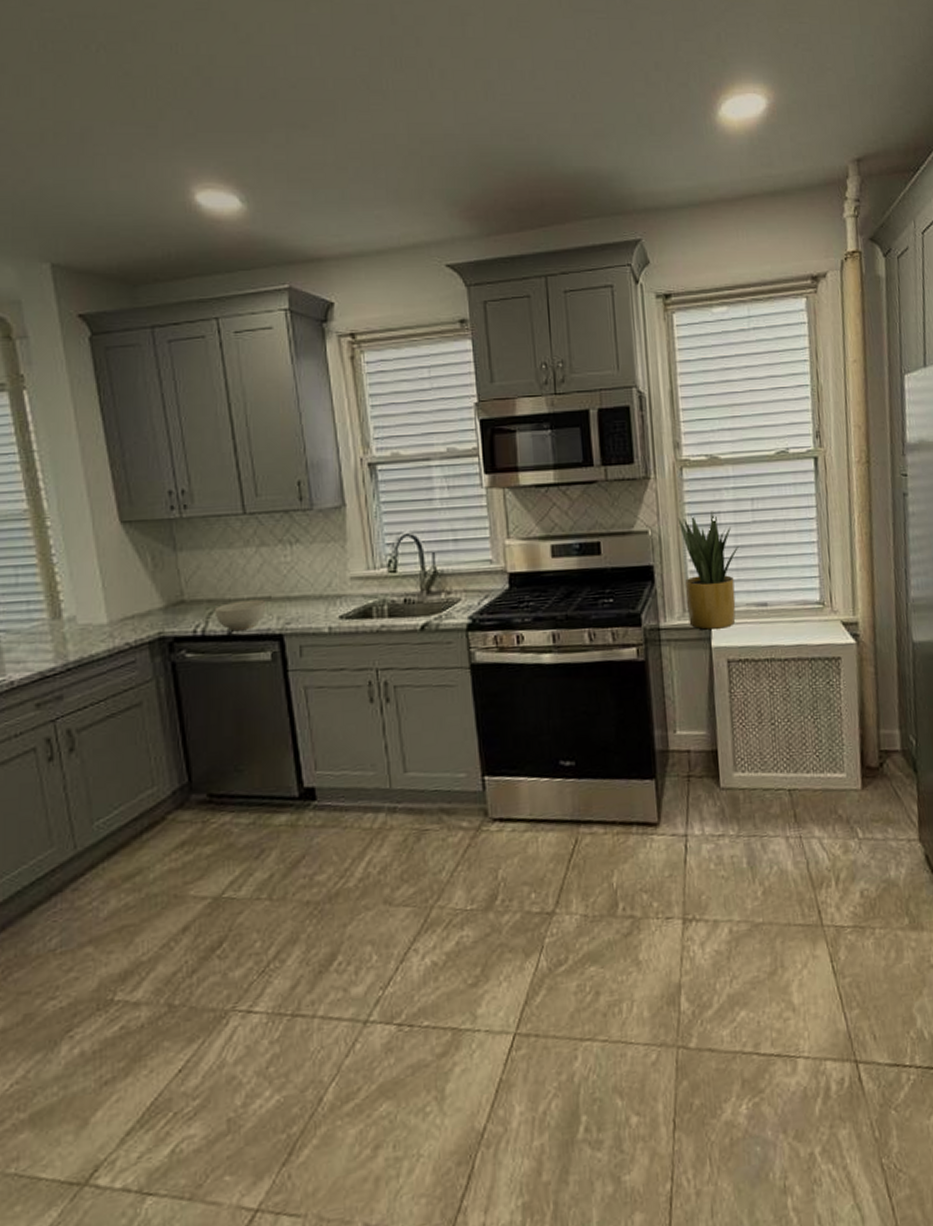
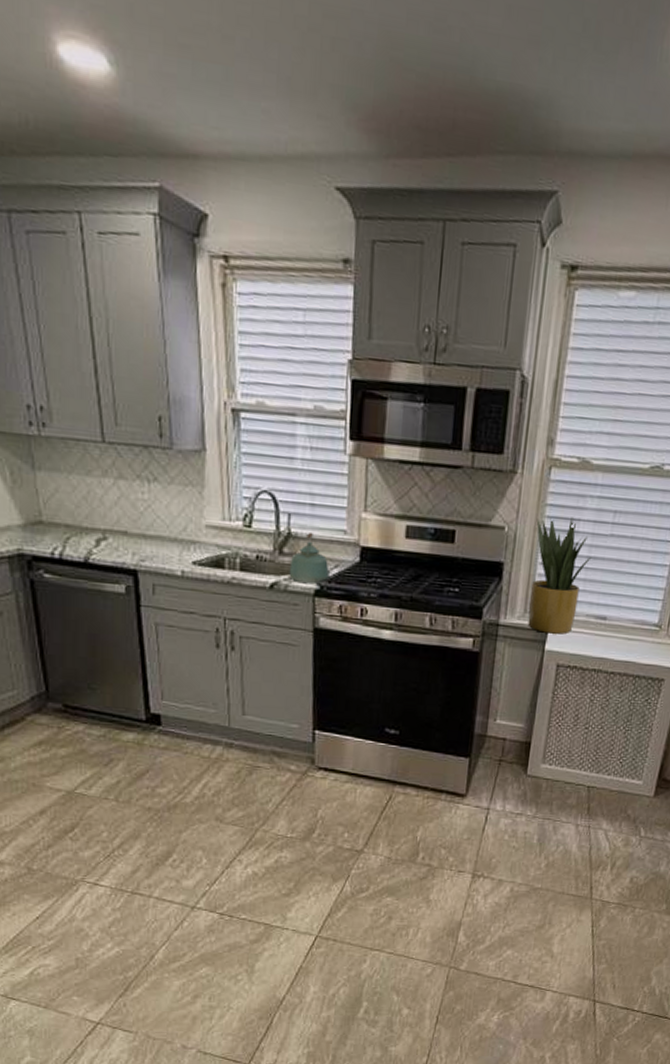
bowl: present [214,599,265,632] -> none [71,530,121,560]
kettle: none [438,566,480,620] -> present [289,531,329,584]

